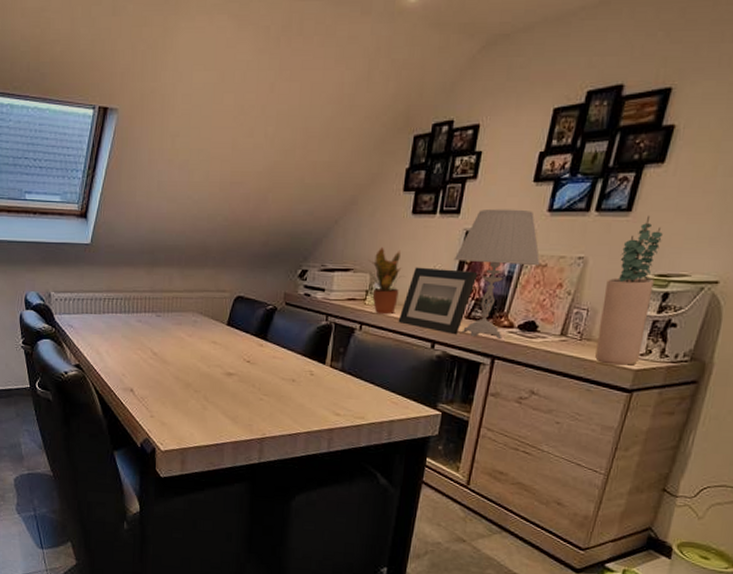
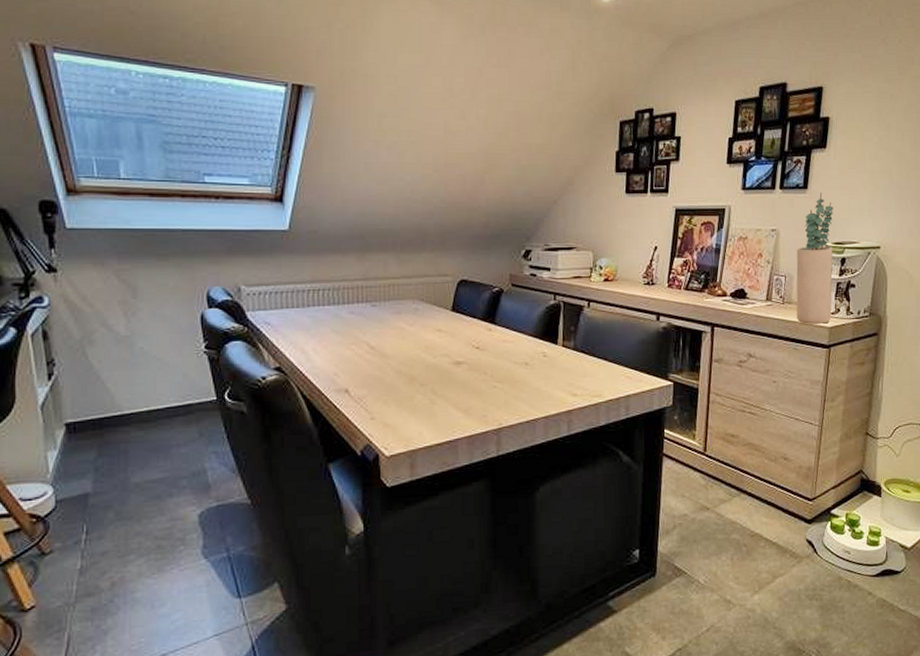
potted plant: present [368,246,406,315] -> none [589,225,626,291]
picture frame: present [398,267,478,335] -> none [623,243,690,307]
table lamp: present [453,208,540,340] -> none [667,188,741,308]

